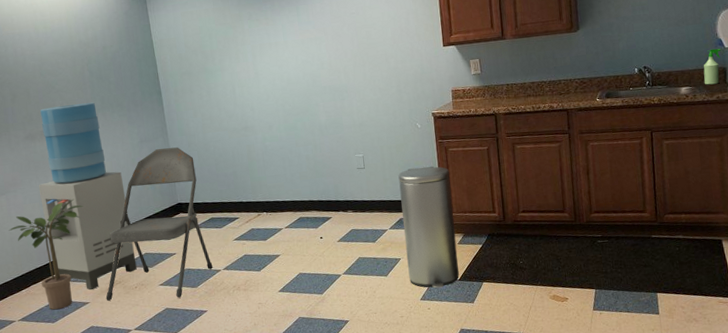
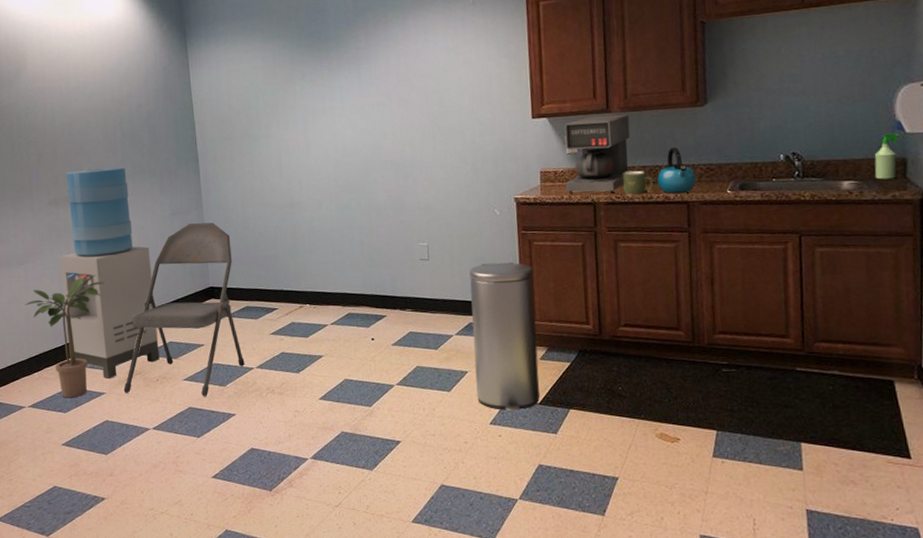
coffee maker: none [469,41,525,107] -> present [564,114,633,194]
mug: none [517,86,541,107] -> present [623,170,654,196]
kettle: none [543,65,573,104] -> present [657,147,696,195]

